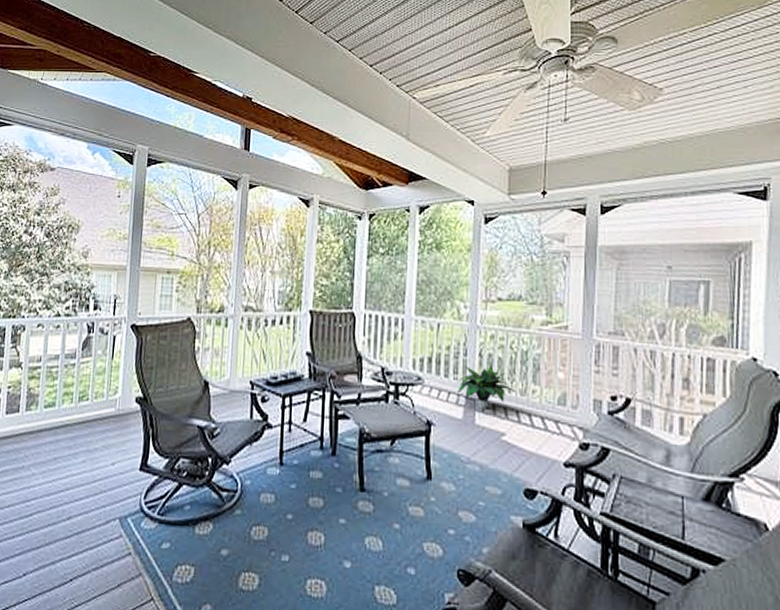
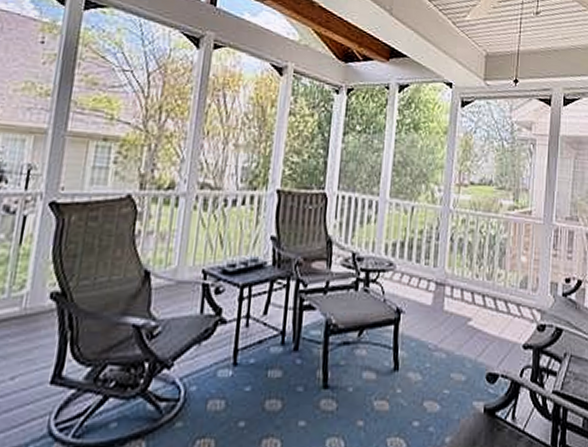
potted plant: present [457,365,517,409] -> none [428,249,484,295]

